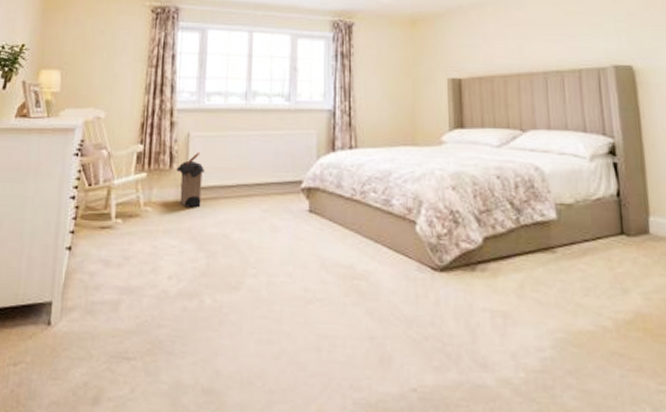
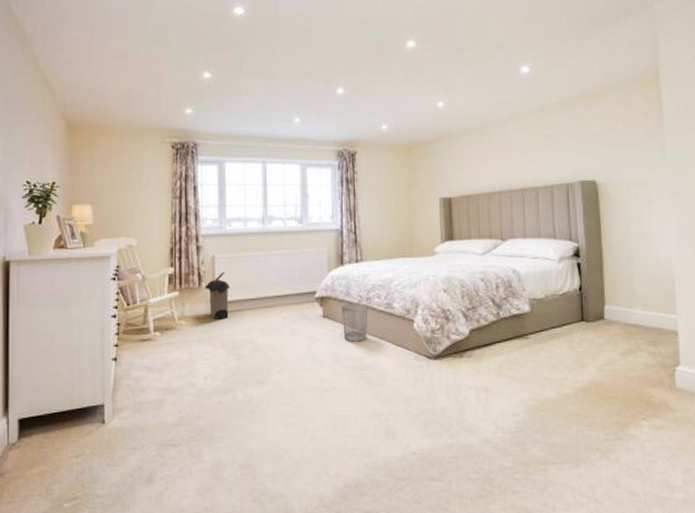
wastebasket: none [331,197,362,244] -> present [341,303,368,342]

